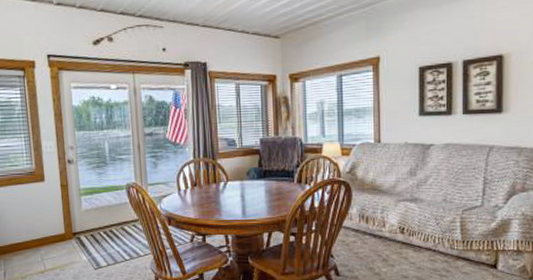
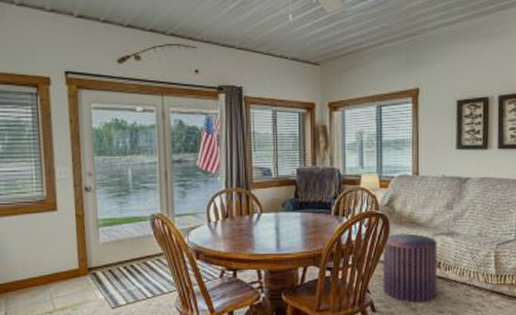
pouf: none [346,200,401,267] -> present [383,233,437,303]

